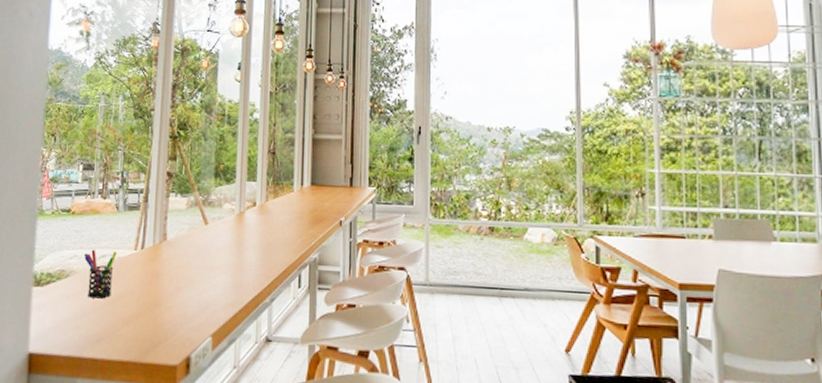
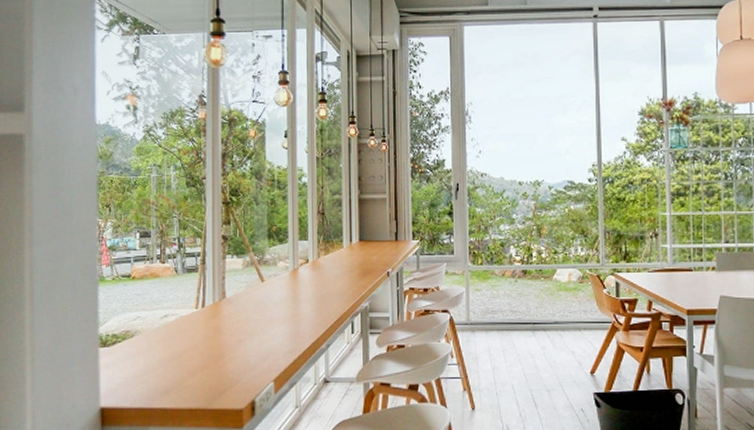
pen holder: present [84,249,117,299] -> none [148,310,179,355]

